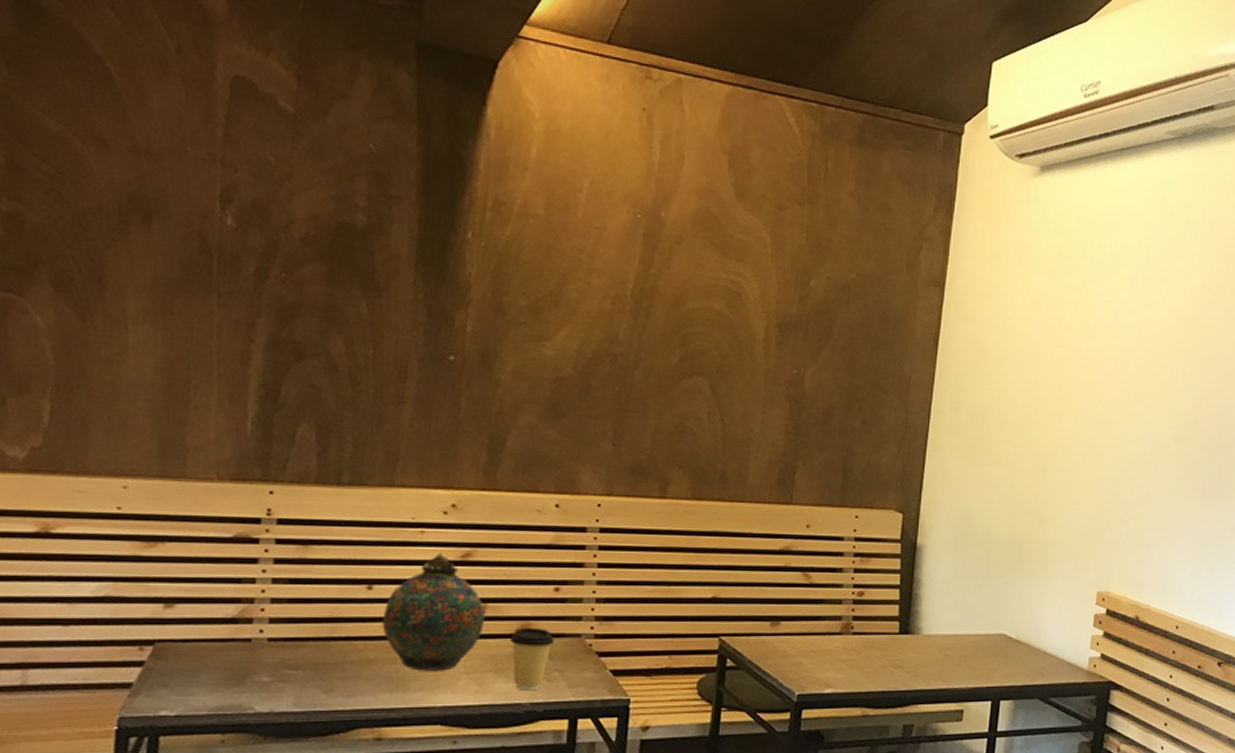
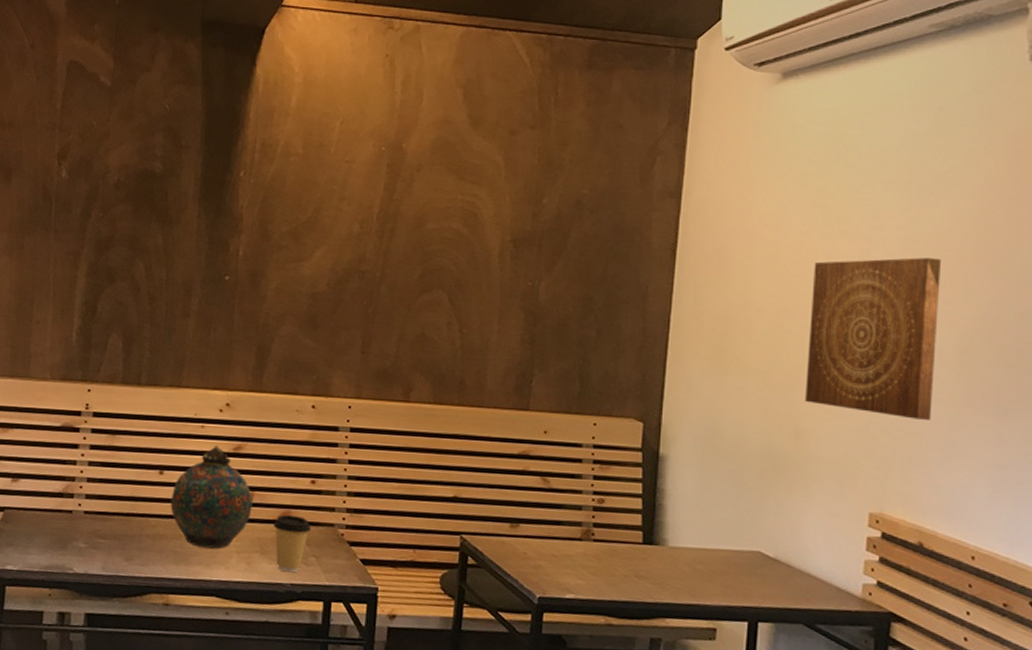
wall art: none [1048,353,1166,504] -> present [805,258,942,420]

